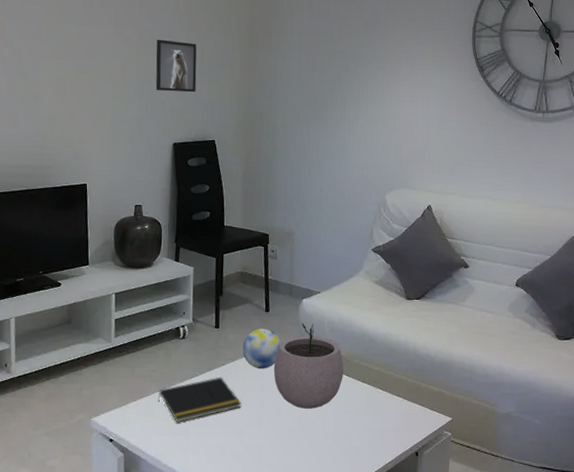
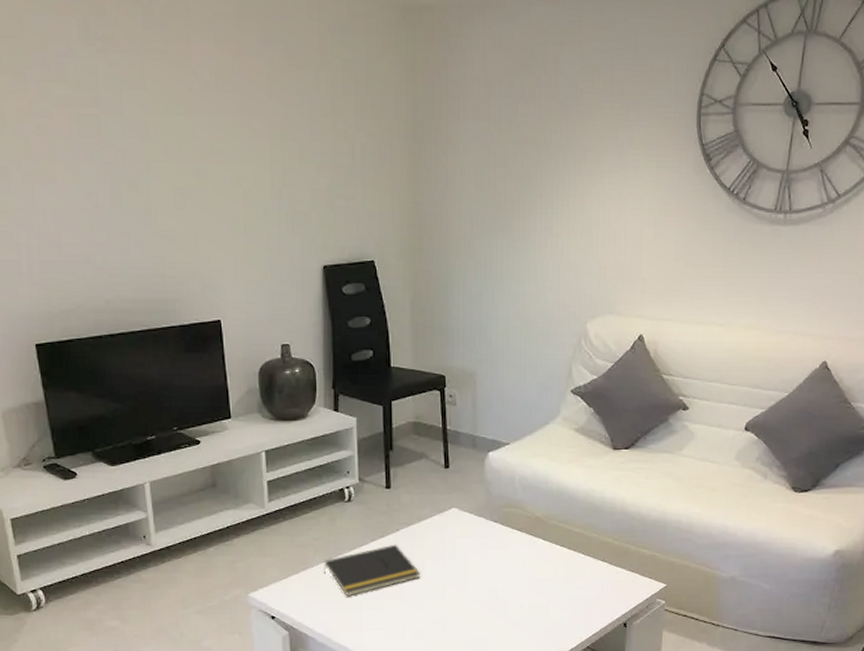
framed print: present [155,39,197,93] -> none [294,131,348,201]
decorative ball: present [242,329,281,369] -> none [419,488,464,535]
plant pot: present [273,323,344,409] -> none [456,480,539,578]

